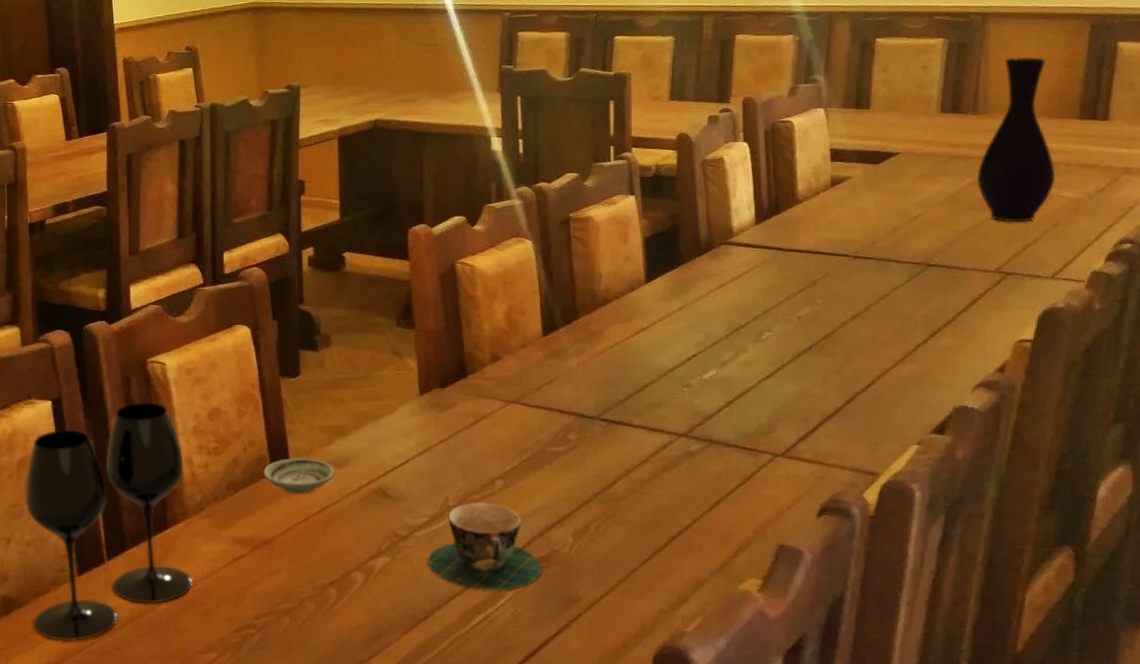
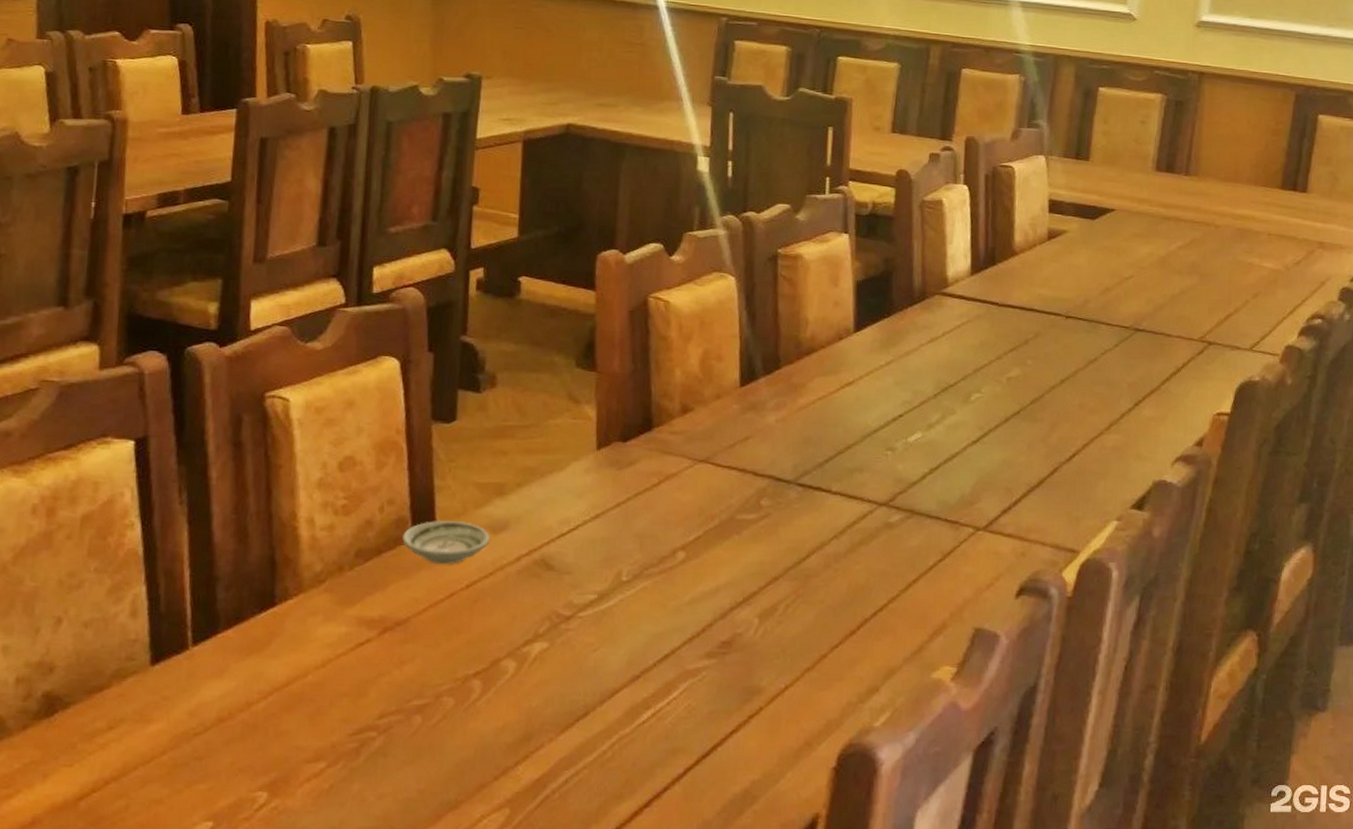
wine glass: present [25,403,193,642] -> none [84,446,303,751]
teacup: present [428,502,542,590] -> none [593,576,723,681]
vase: present [978,56,1054,223] -> none [1187,120,1257,291]

